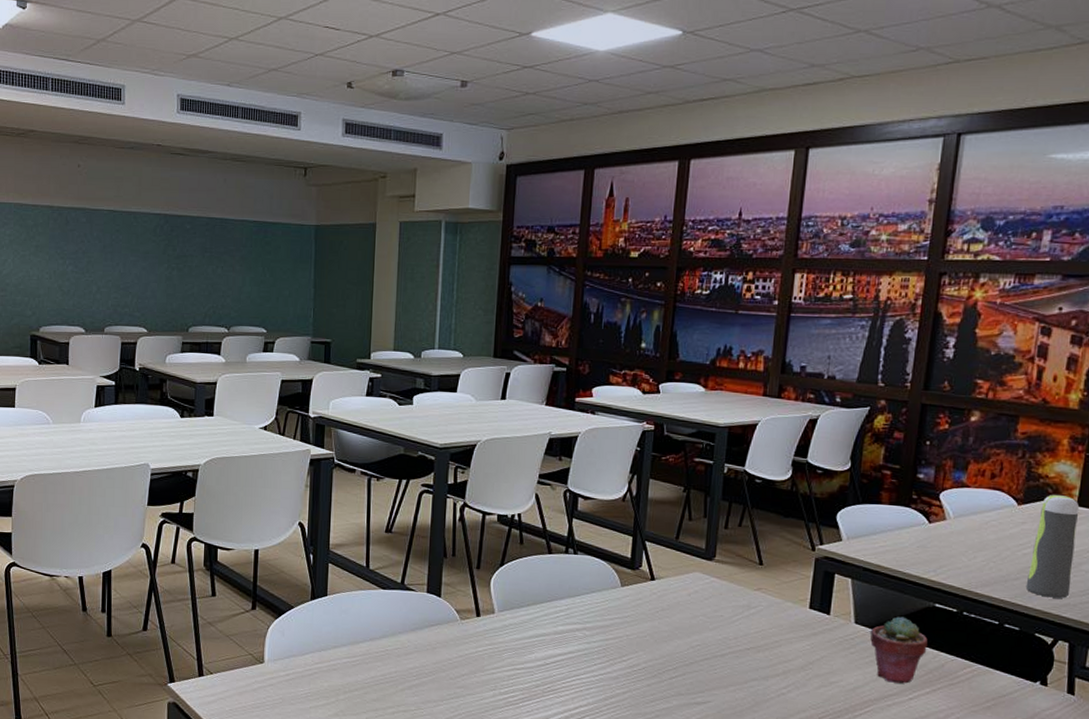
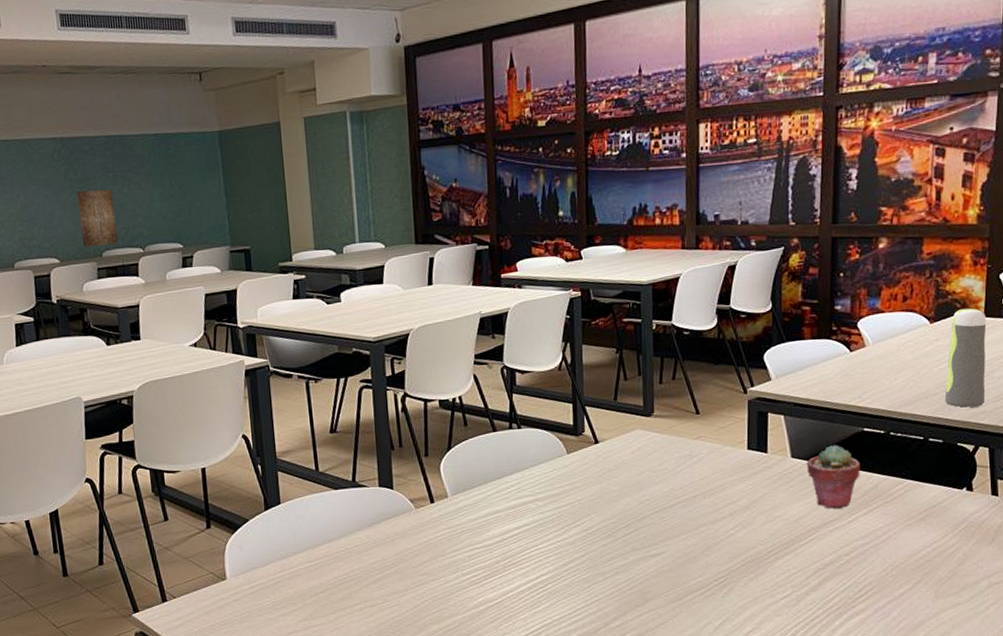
wall art: none [171,267,207,321] -> present [77,189,118,248]

